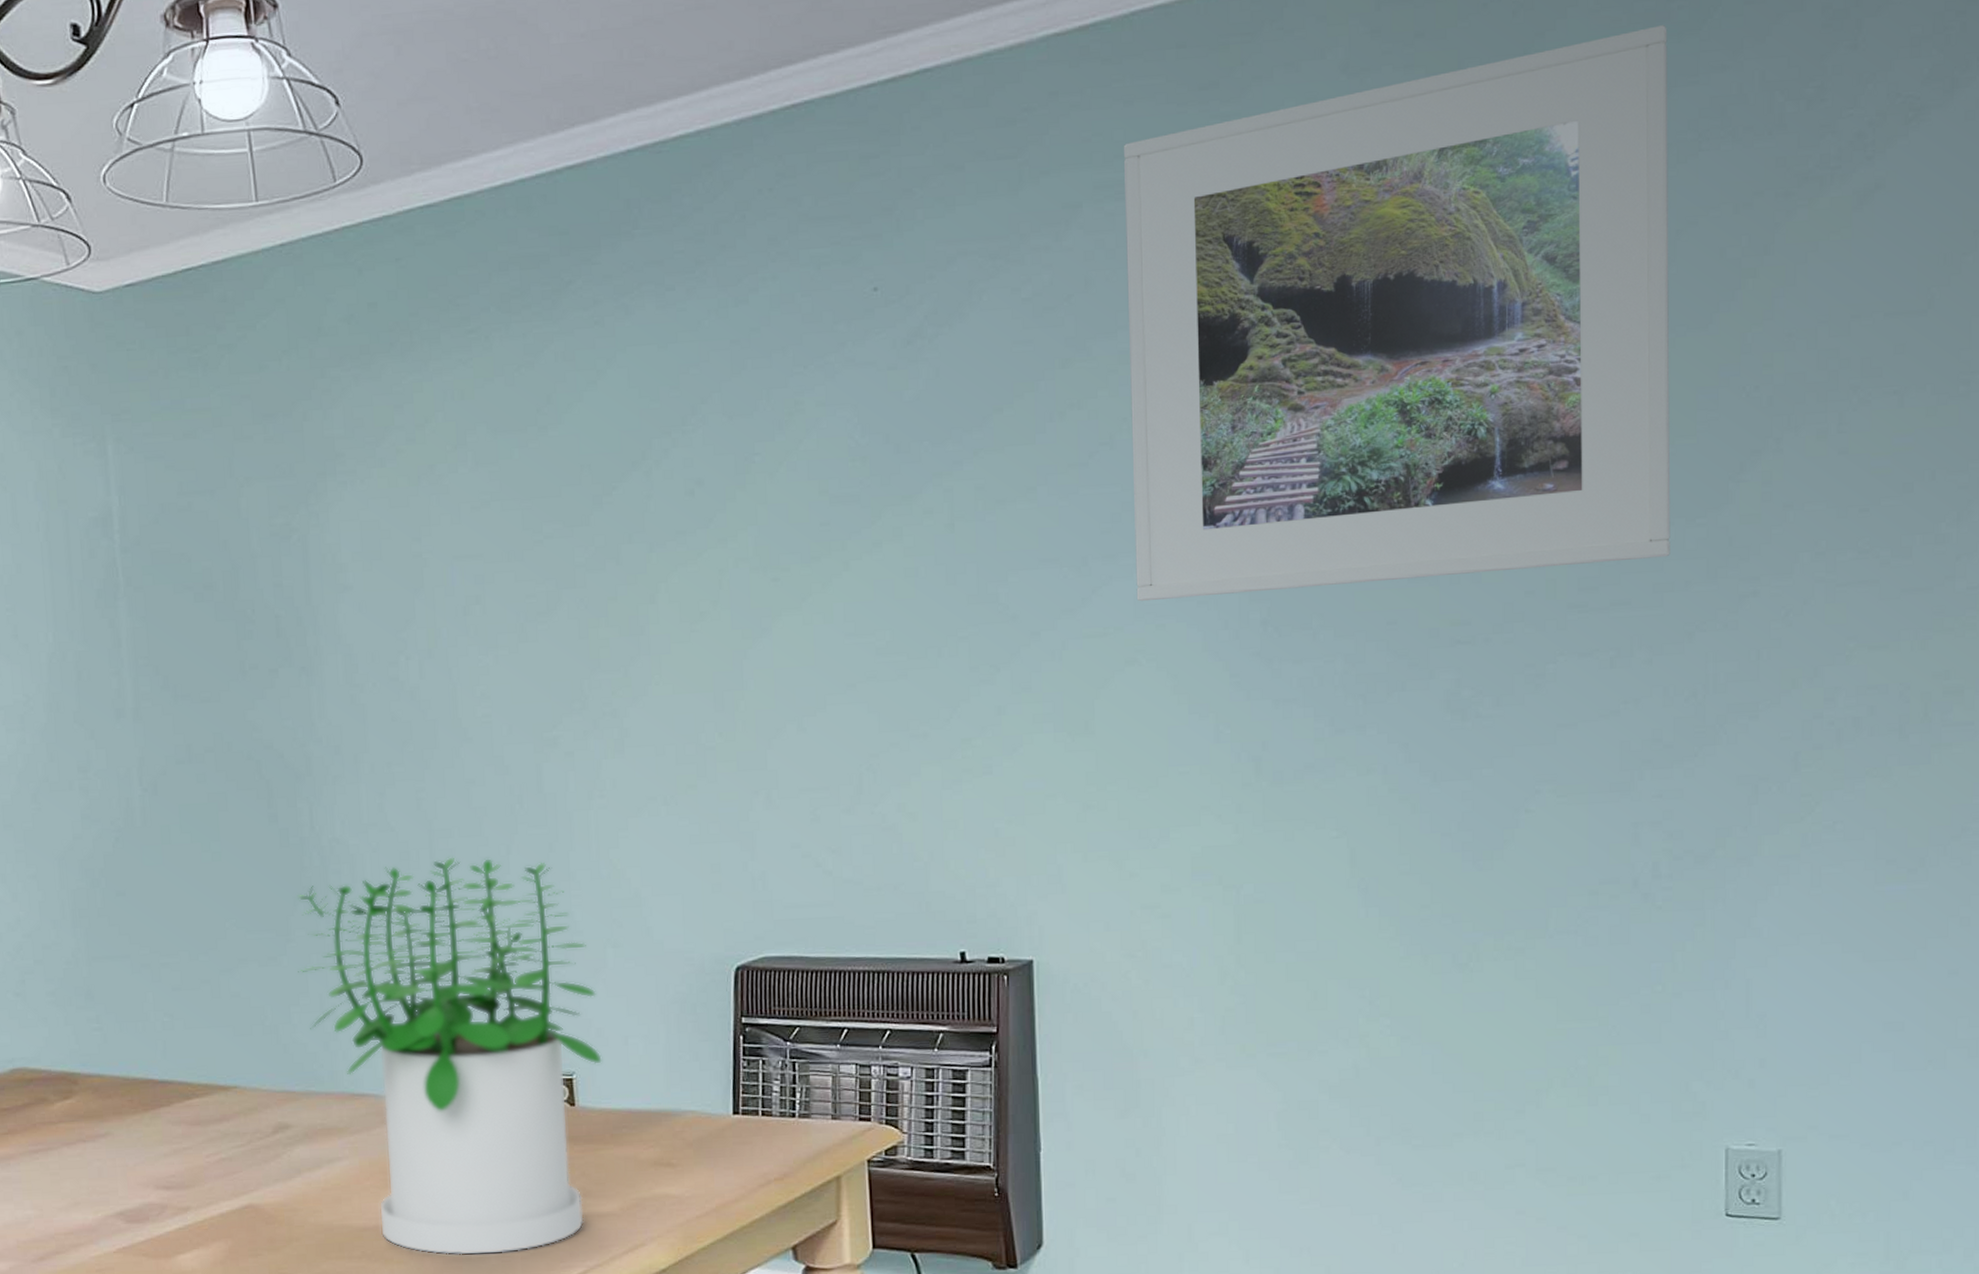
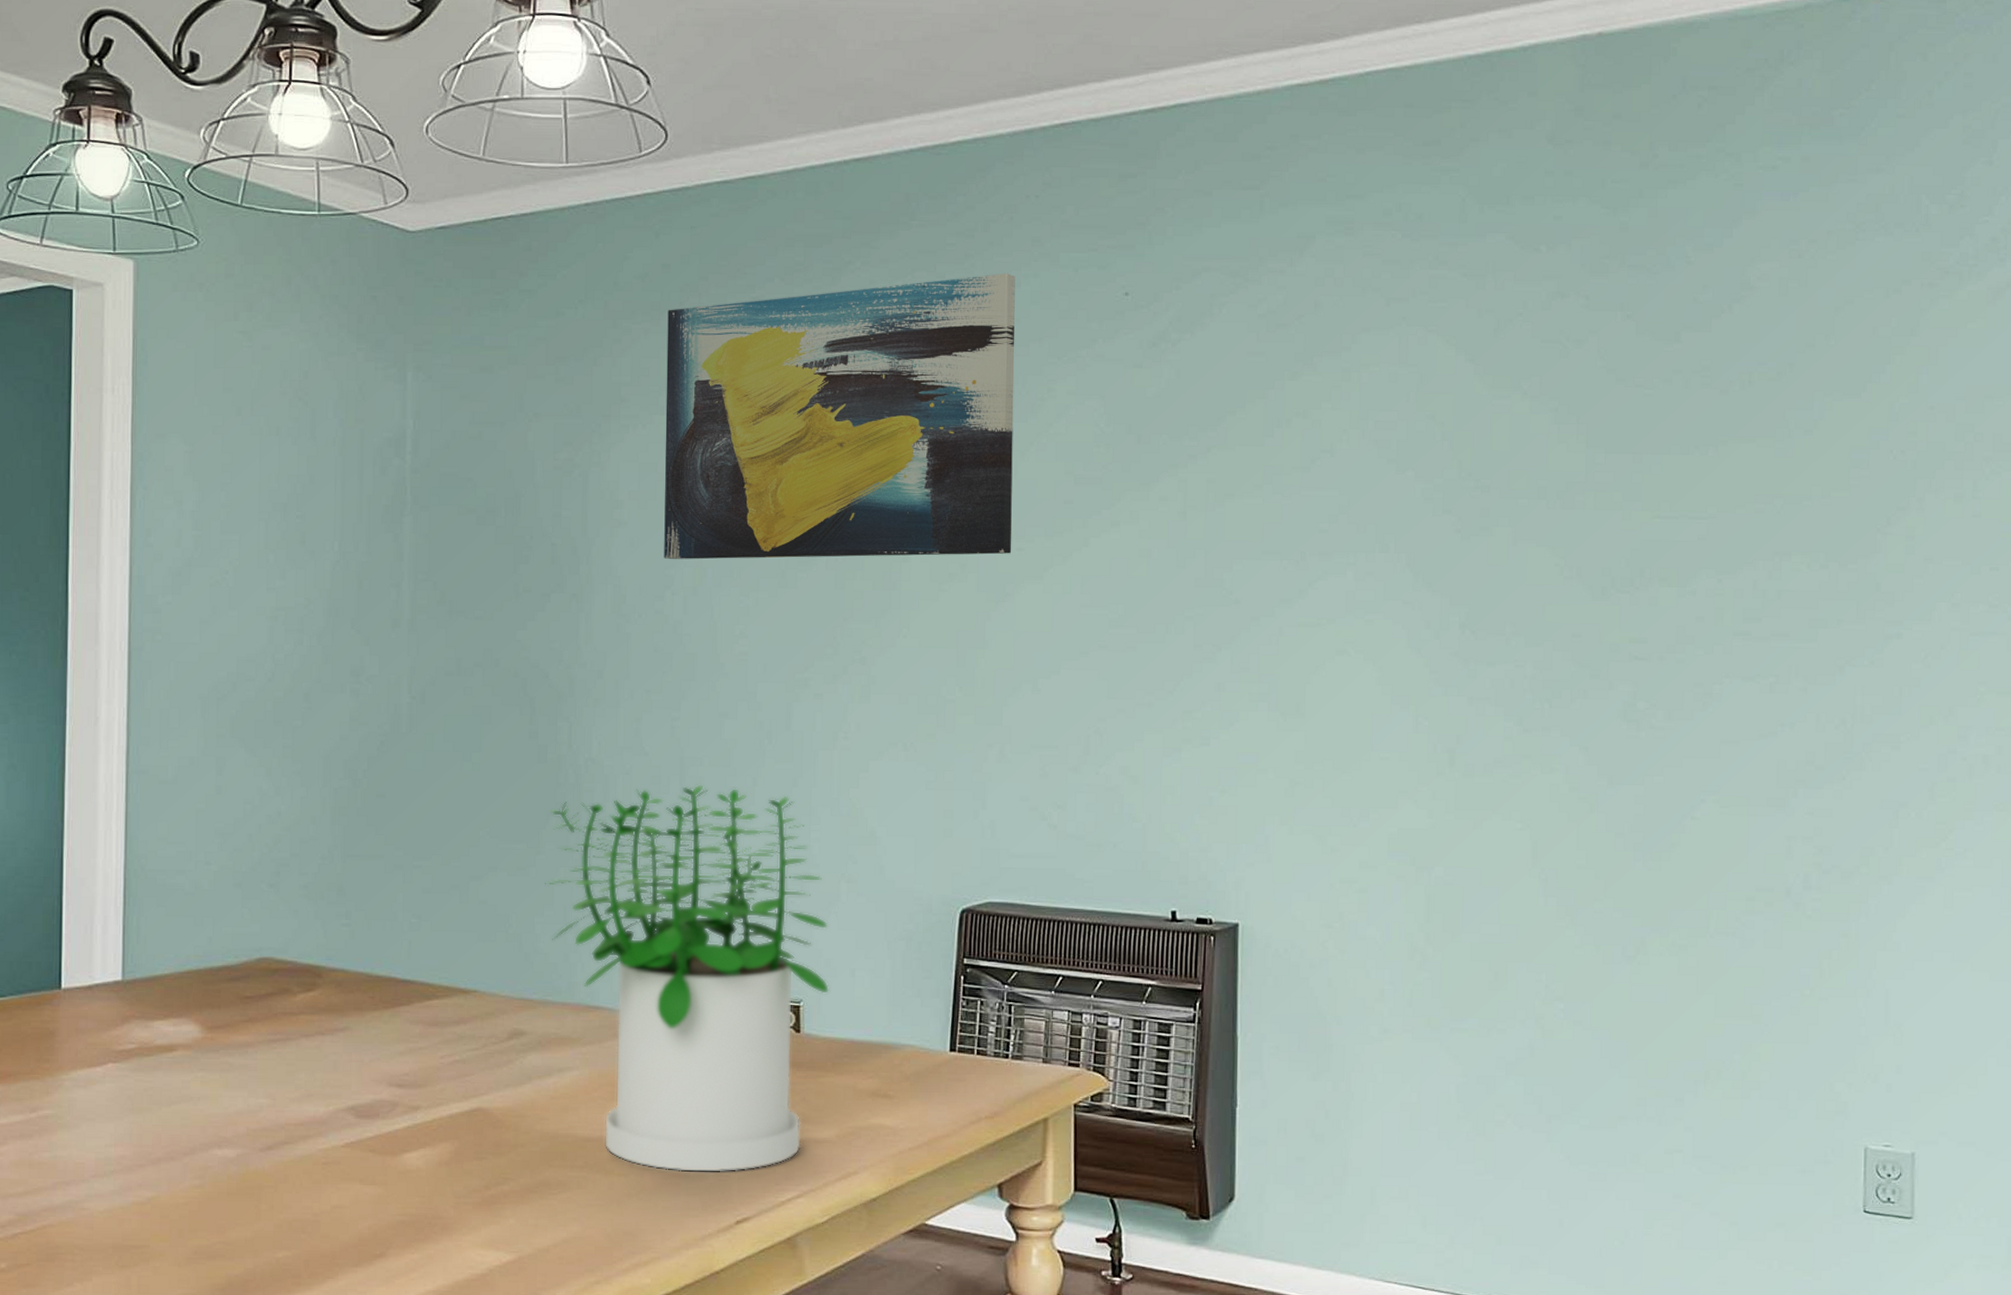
wall art: none [378,278,767,622] -> present [664,273,1015,560]
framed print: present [1123,25,1671,602] -> none [1348,128,1831,598]

